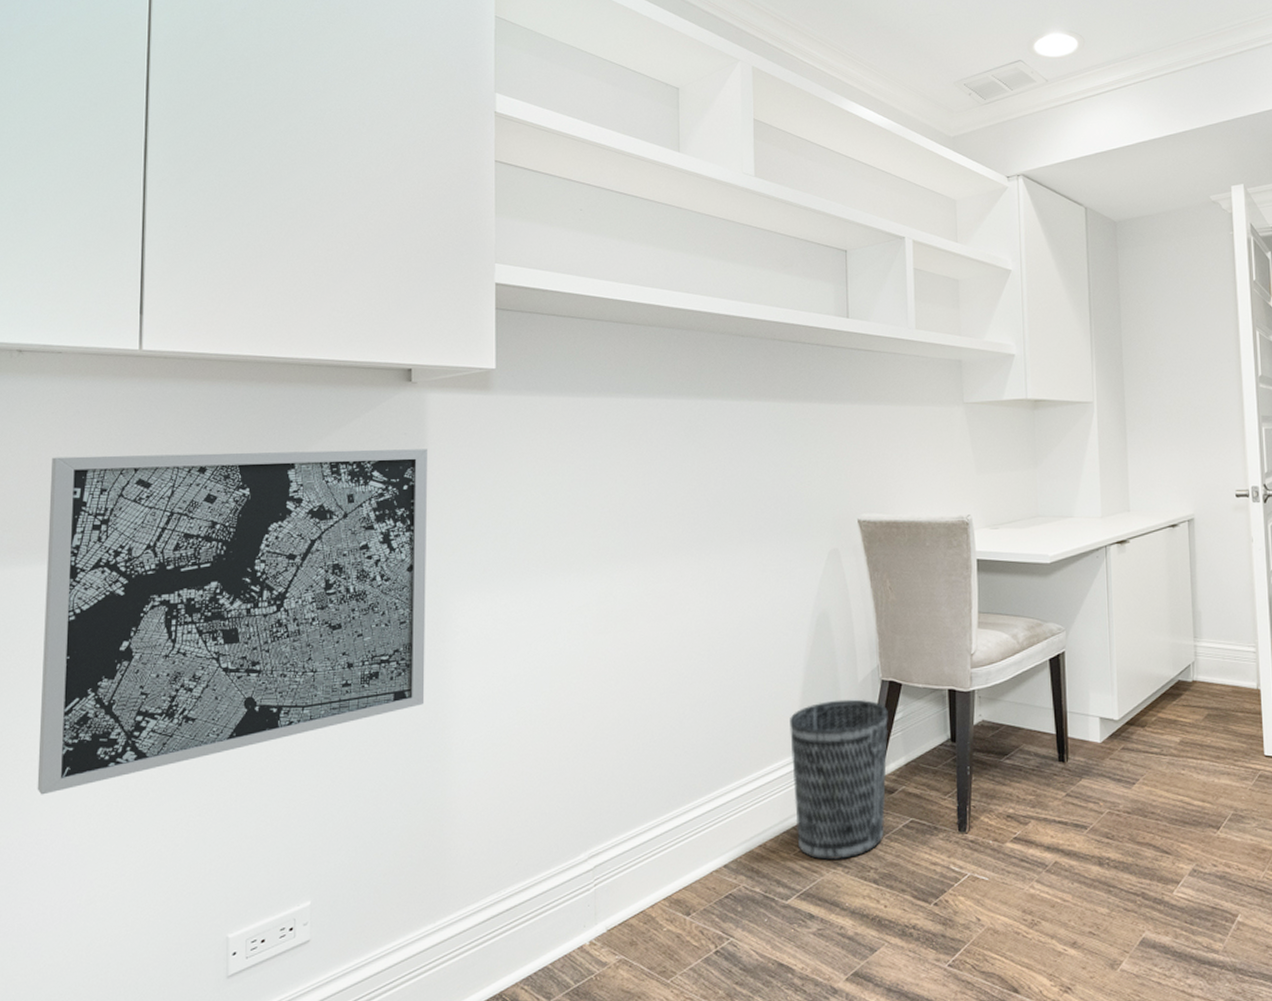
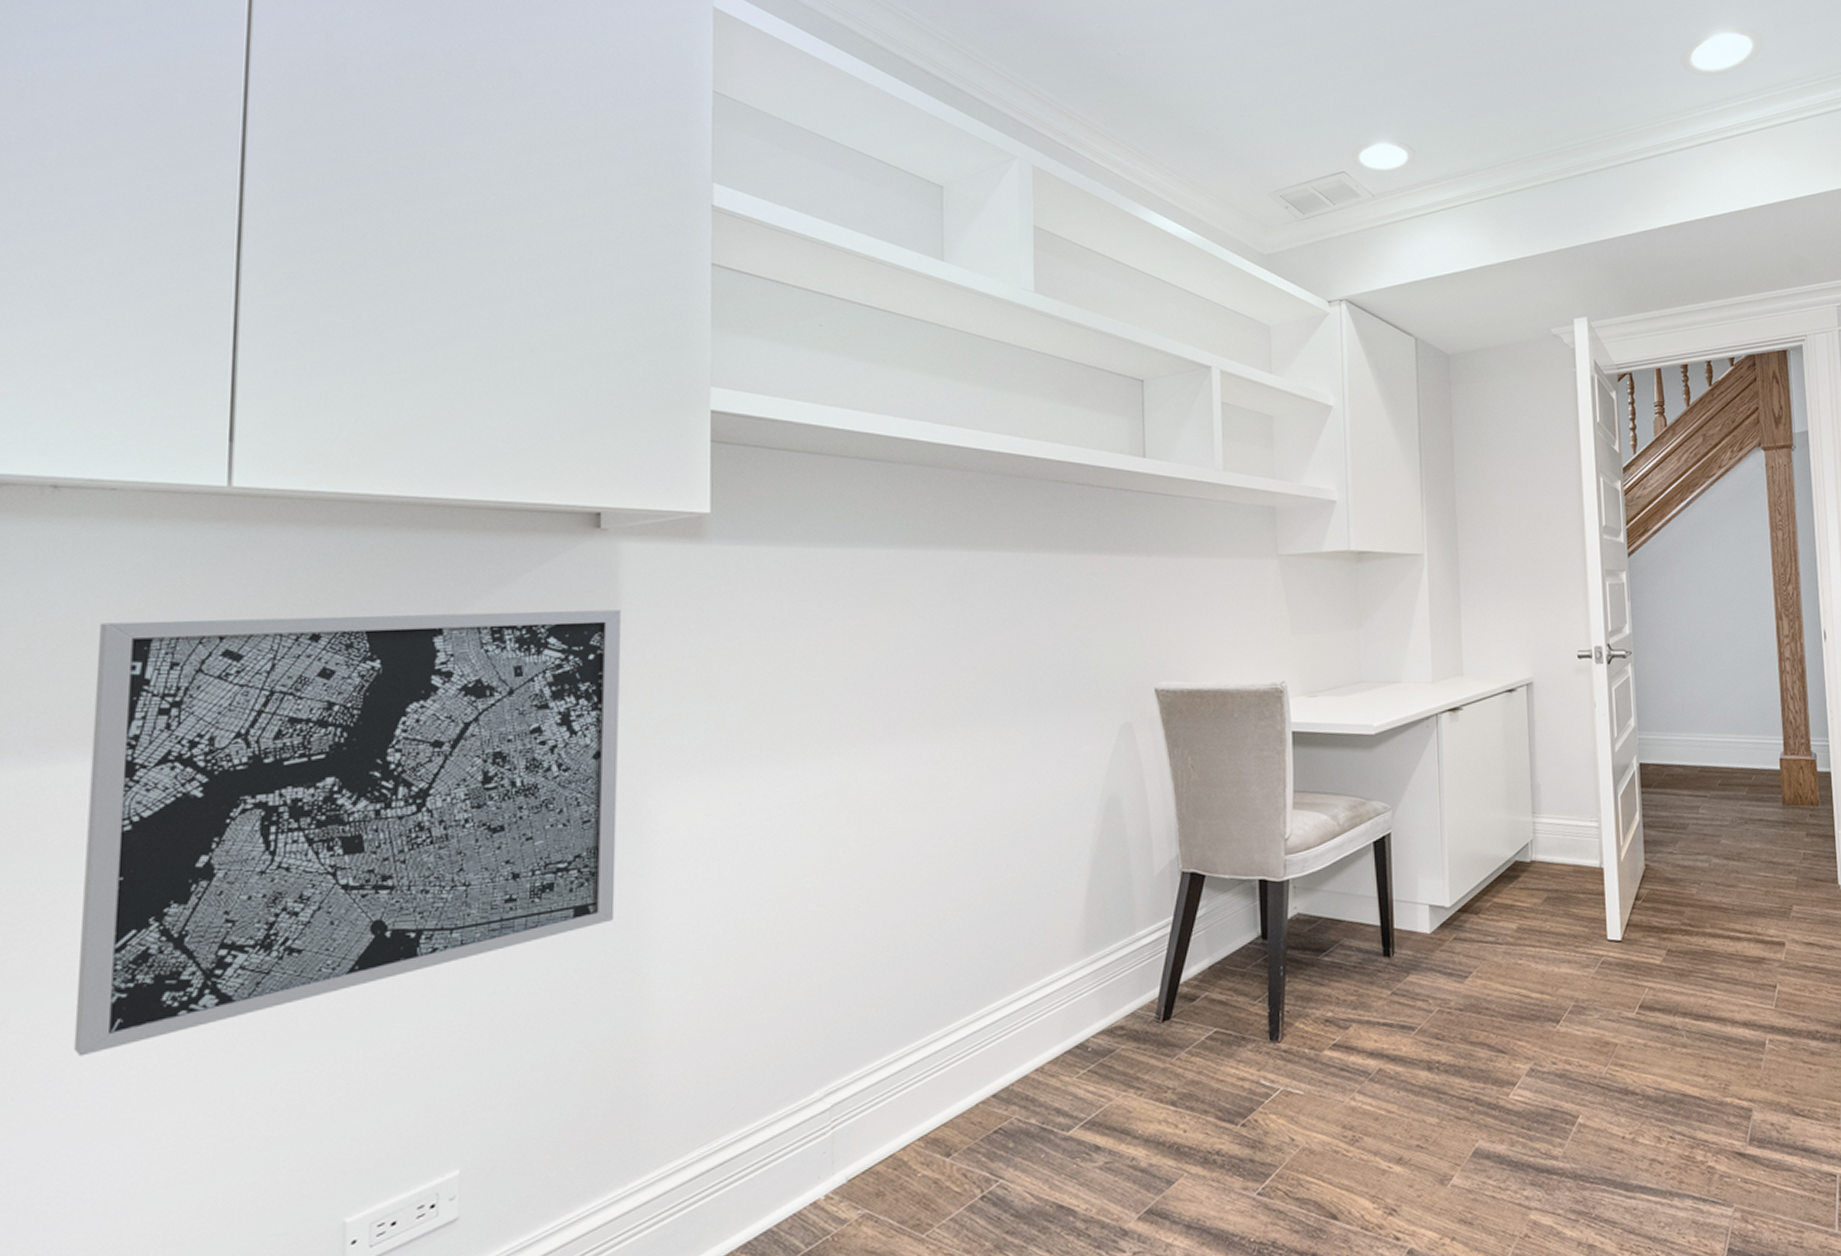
wastebasket: present [790,699,888,861] -> none [1073,894,1189,1082]

